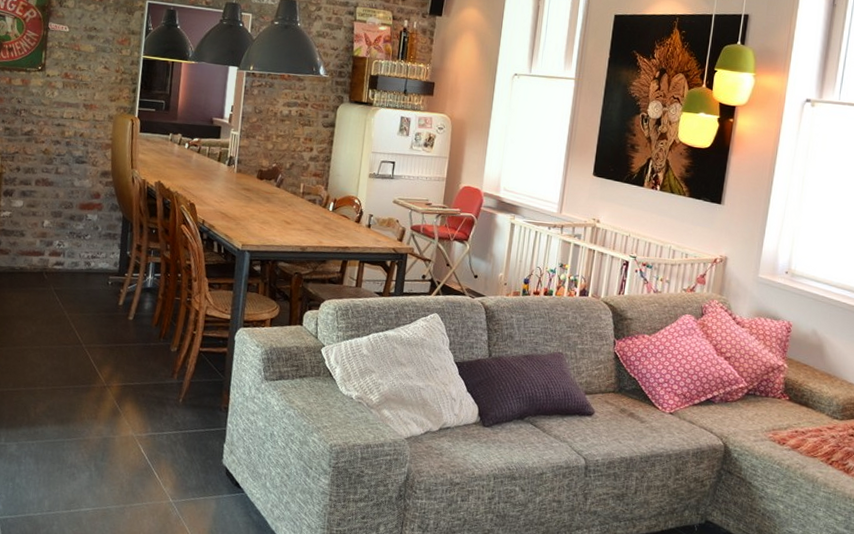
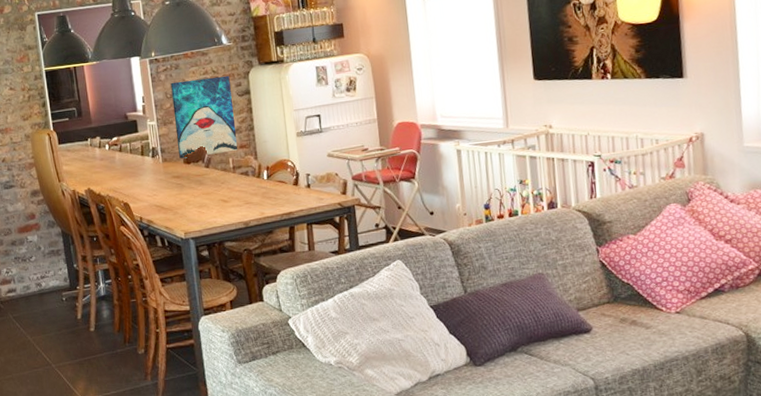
wall art: none [254,99,319,178] -> present [170,75,238,159]

